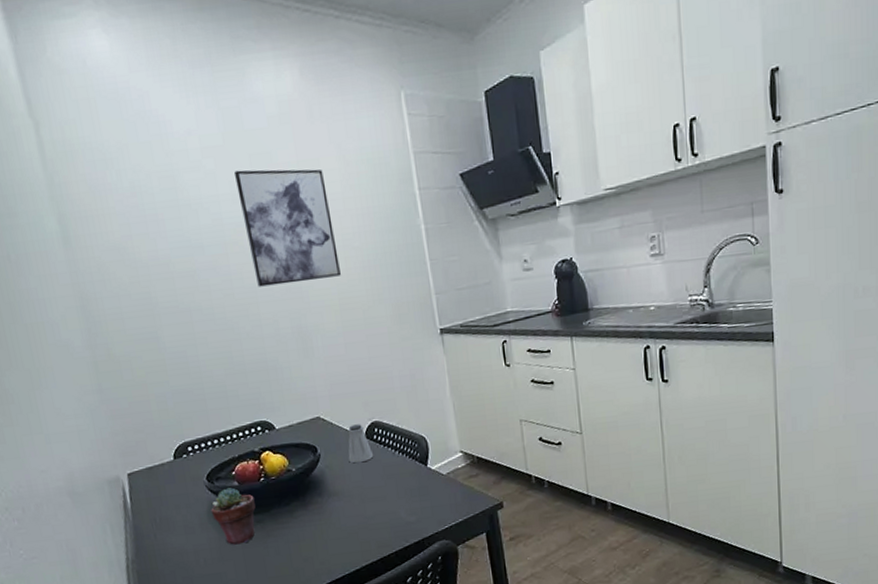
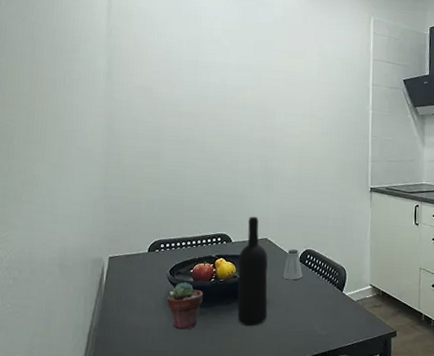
wall art: present [234,169,341,287] -> none [241,49,306,136]
wine bottle: none [288,391,339,527] -> present [237,216,269,327]

